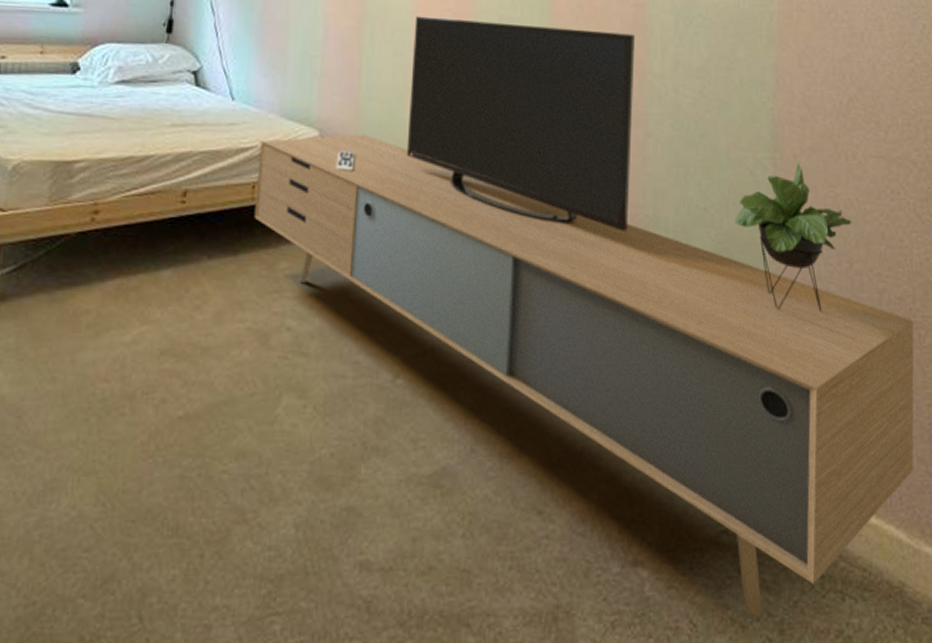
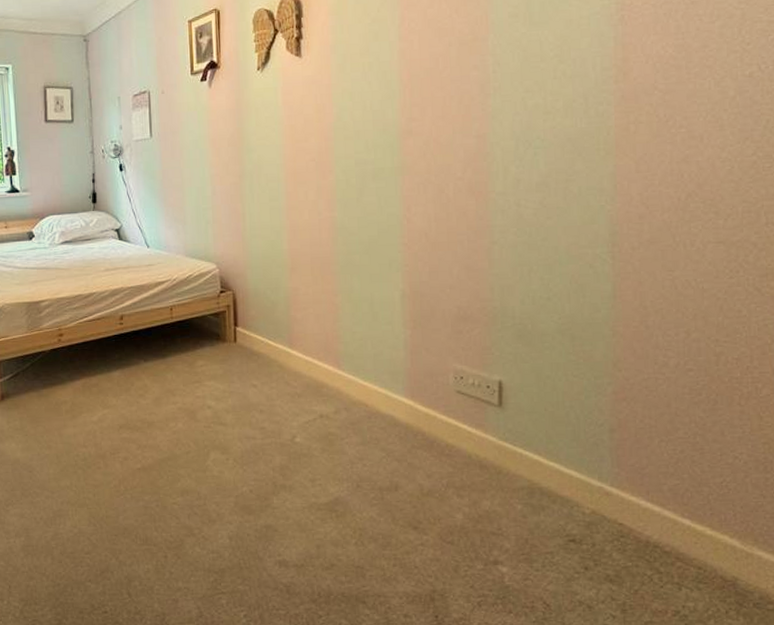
media console: present [253,16,914,617] -> none [172,161,751,600]

